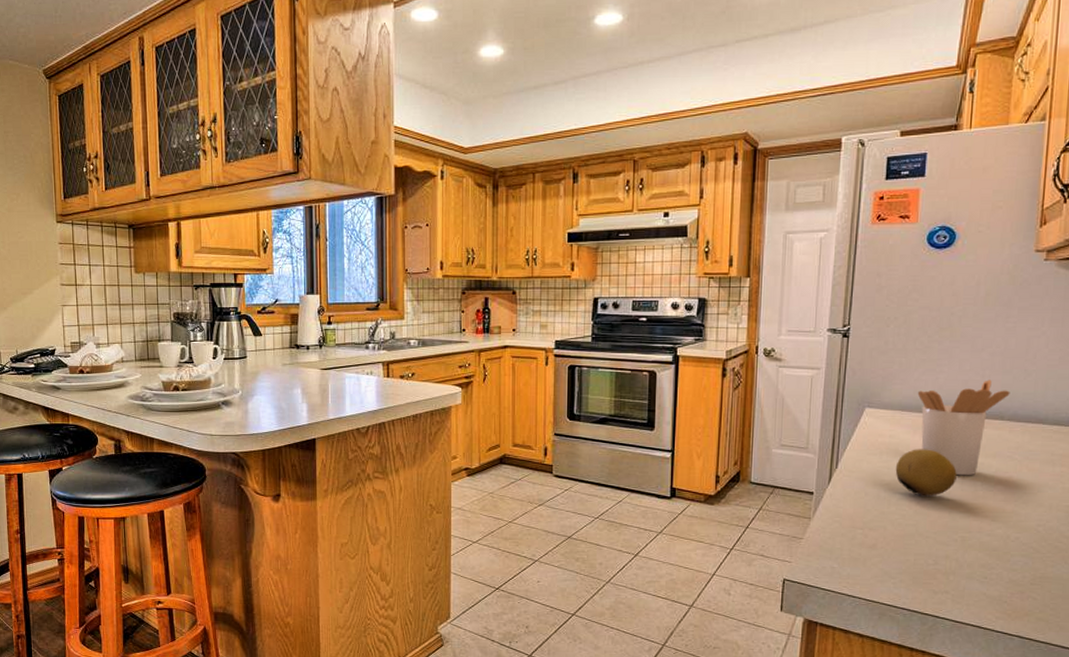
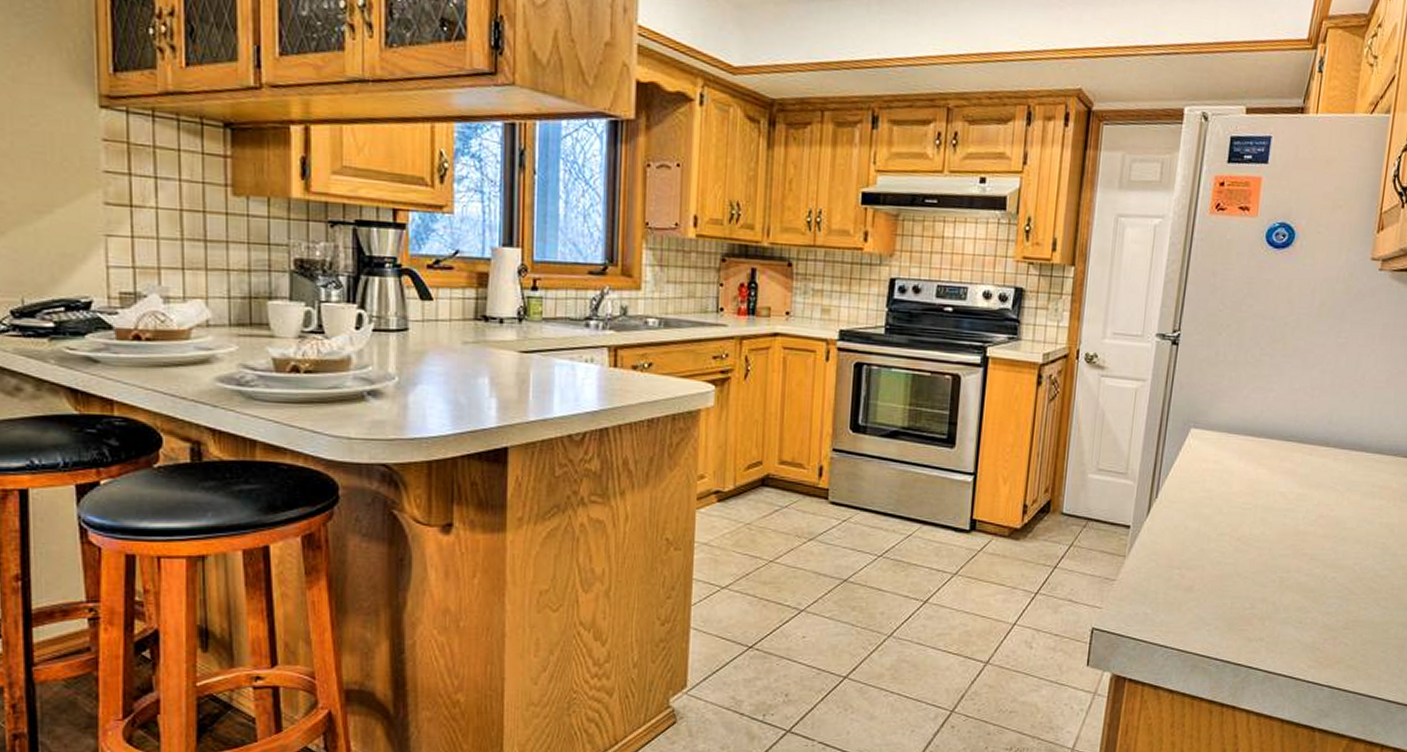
fruit: present [895,449,957,497] -> none [1217,477,1280,532]
utensil holder: present [917,380,1010,476] -> none [1245,401,1337,509]

